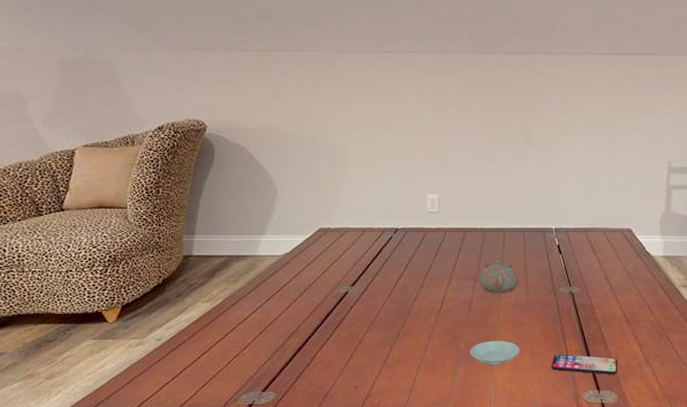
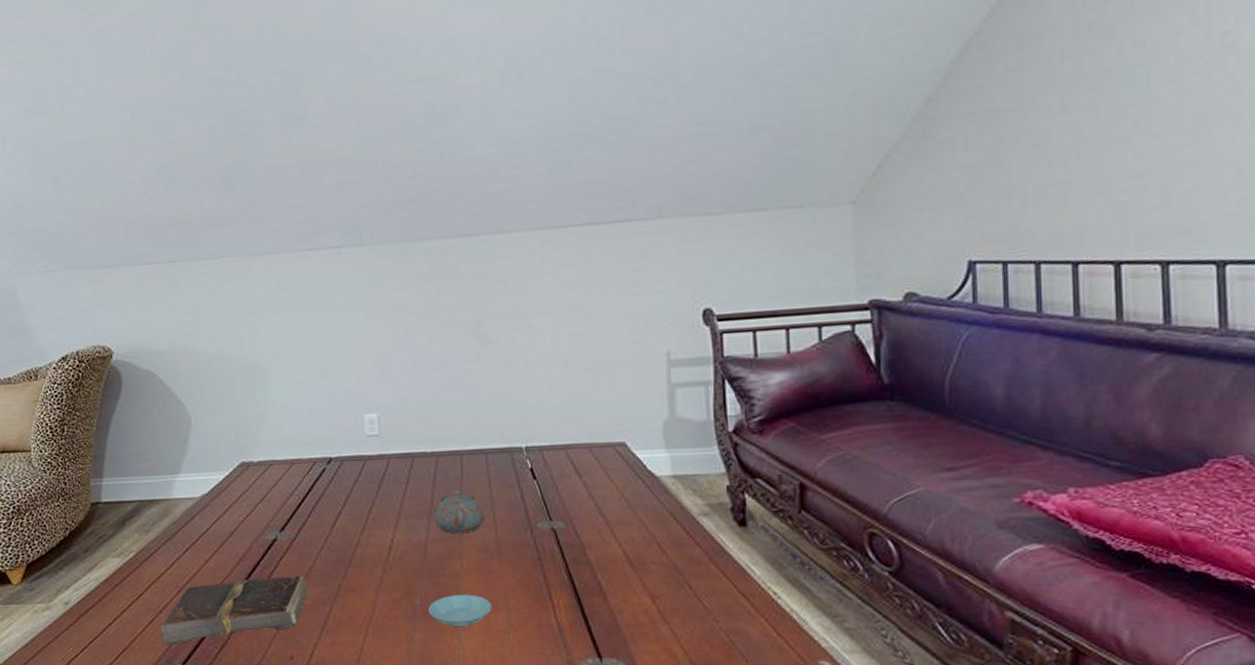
book: none [244,322,372,376] -> present [160,575,308,645]
smartphone: present [551,354,618,375] -> none [534,610,624,637]

